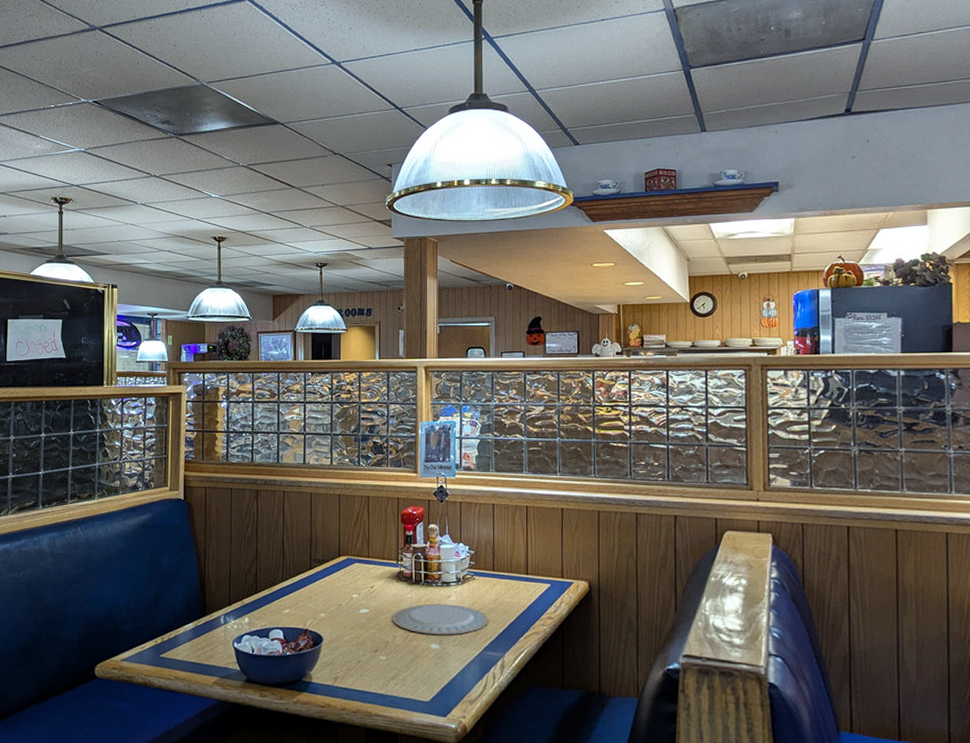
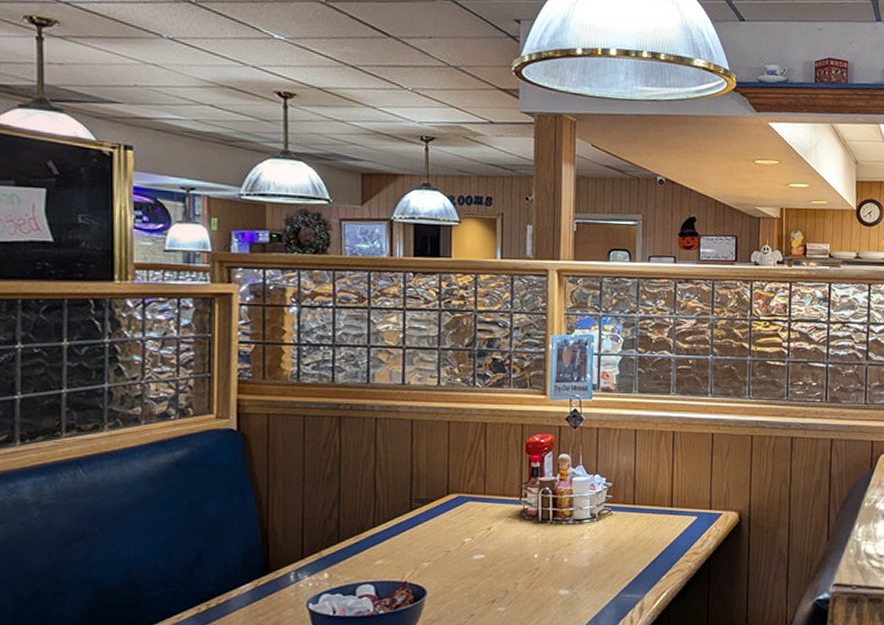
plate: present [392,603,489,635] -> none [513,544,627,579]

